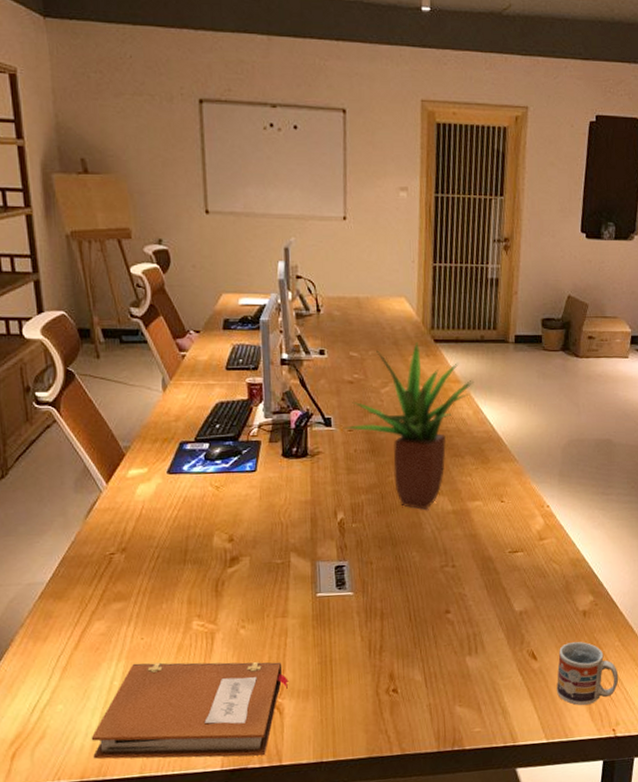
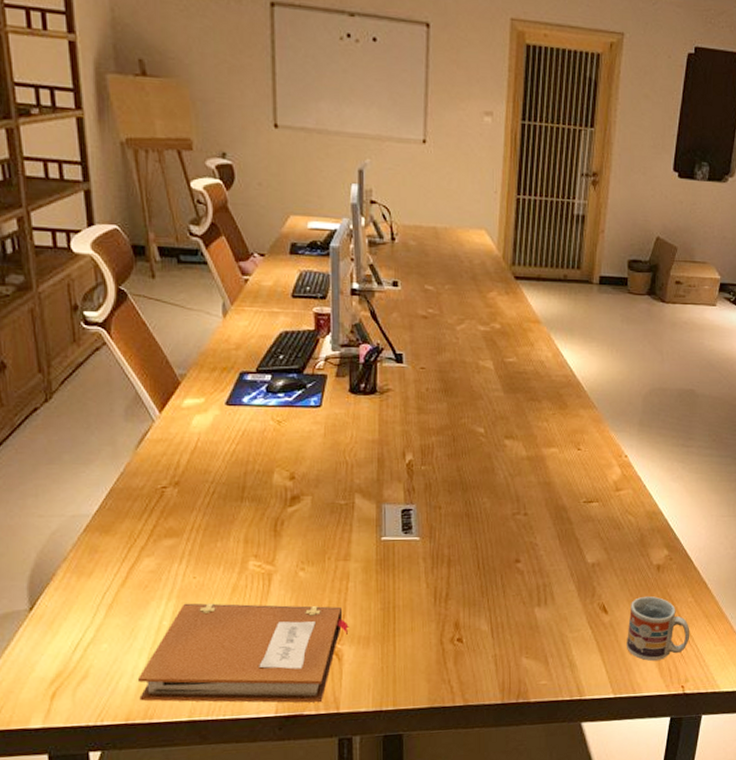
potted plant: present [344,342,474,510] -> none [416,278,554,454]

